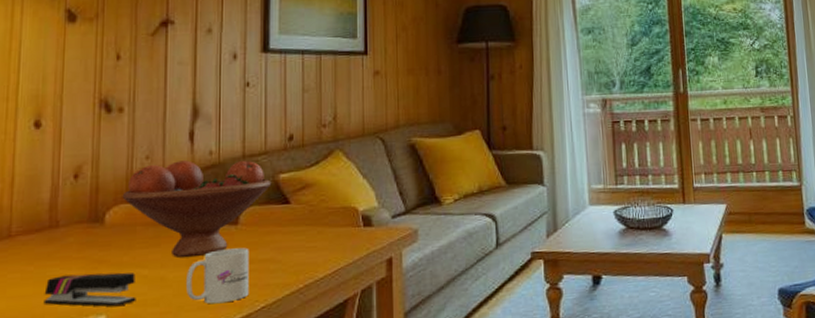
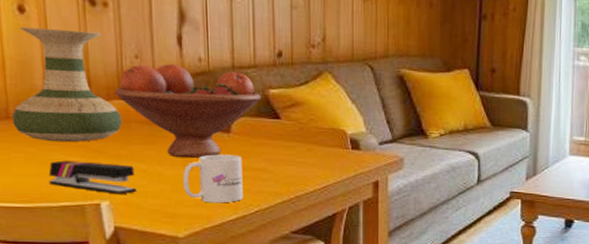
vase: none [14,138,127,257] -> present [12,27,123,143]

